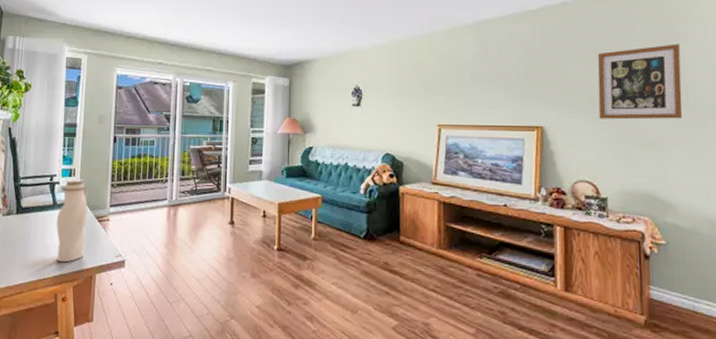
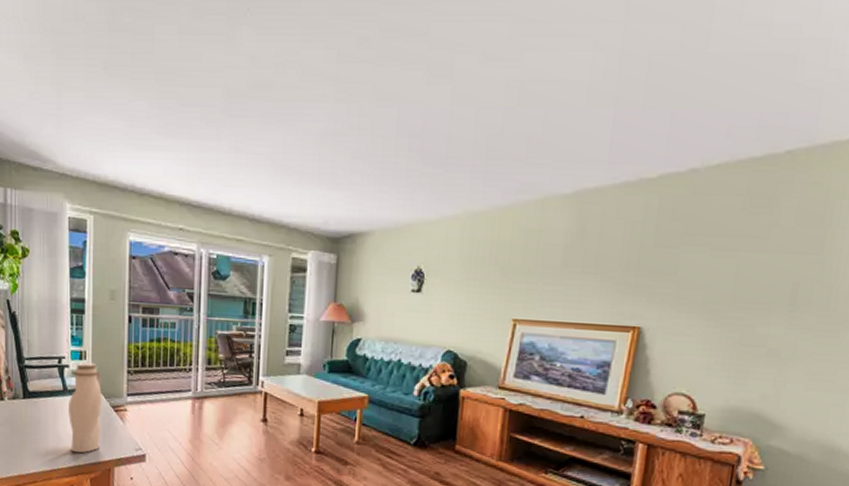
wall art: present [597,44,683,120] -> none [712,230,833,326]

